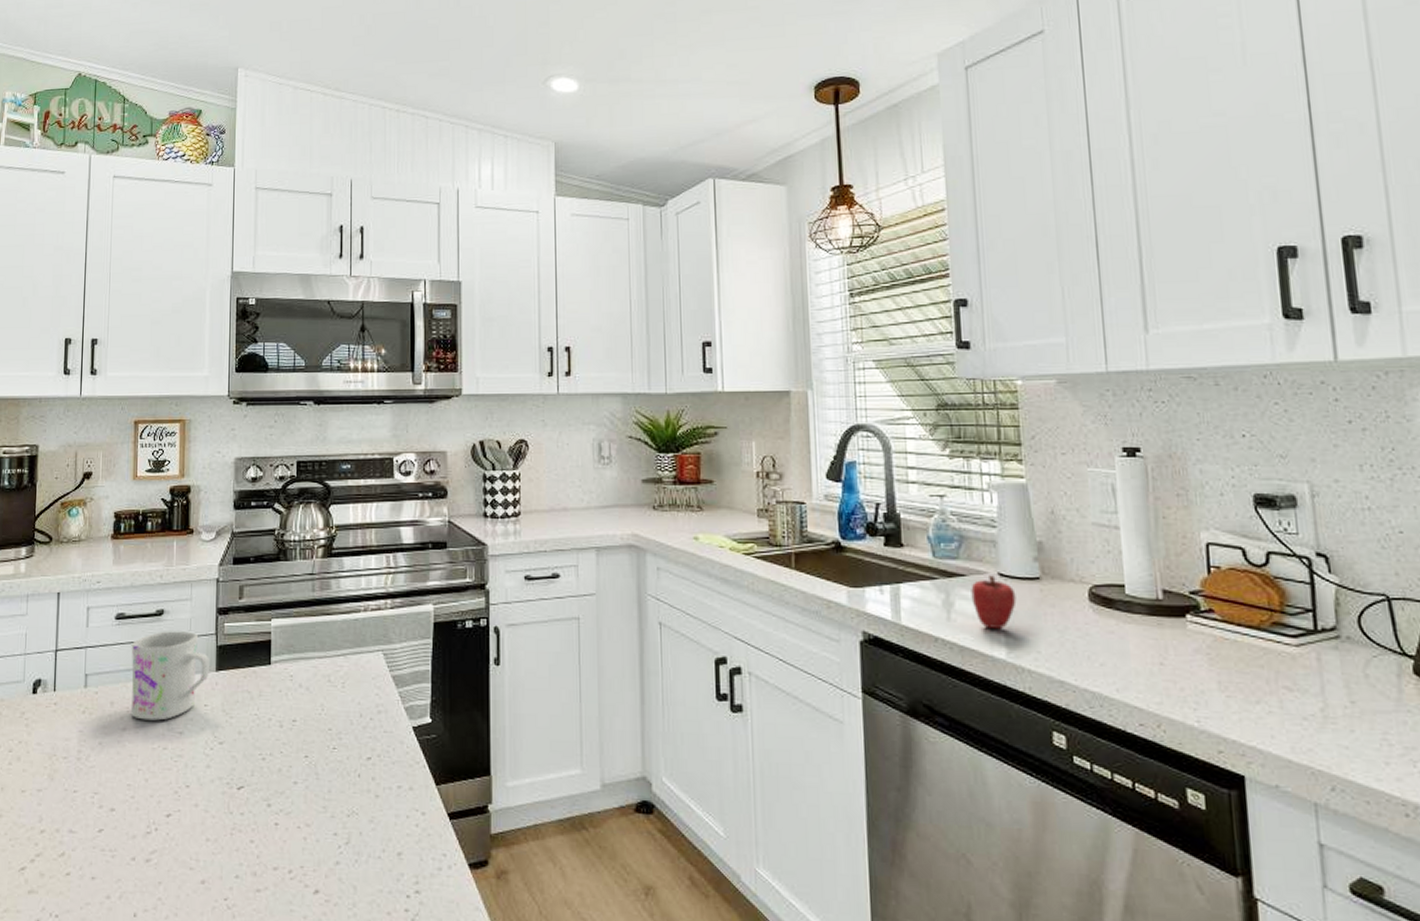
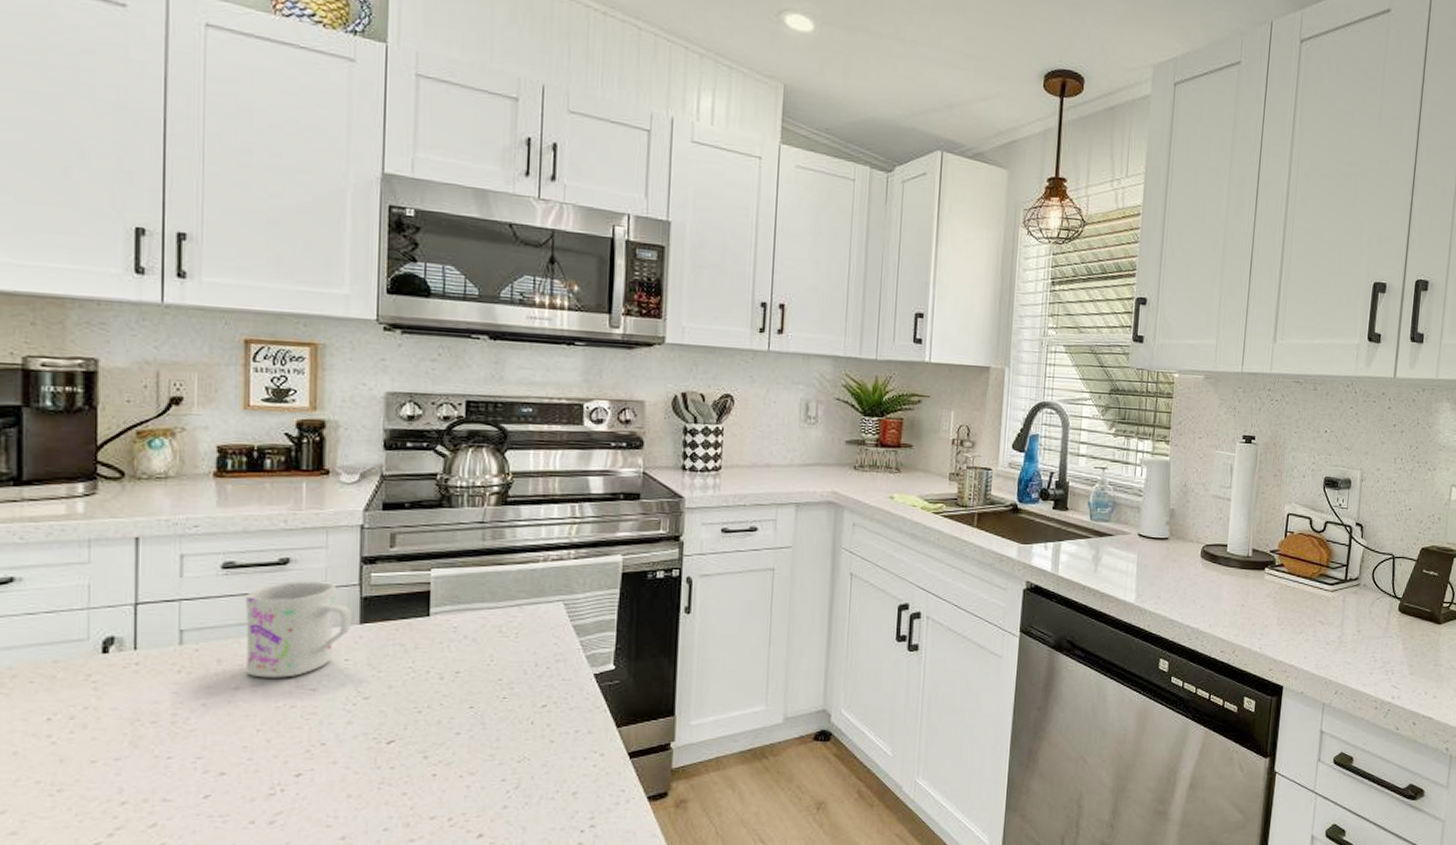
apple: present [971,575,1017,630] -> none [1115,535,1149,580]

